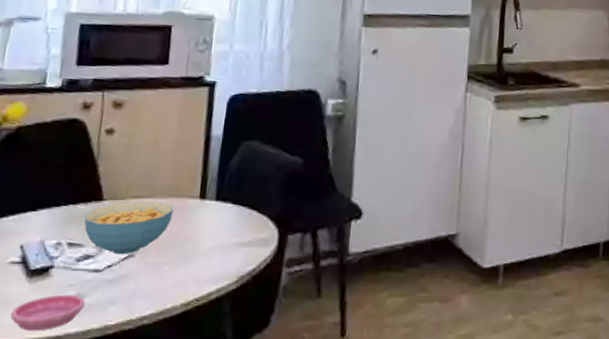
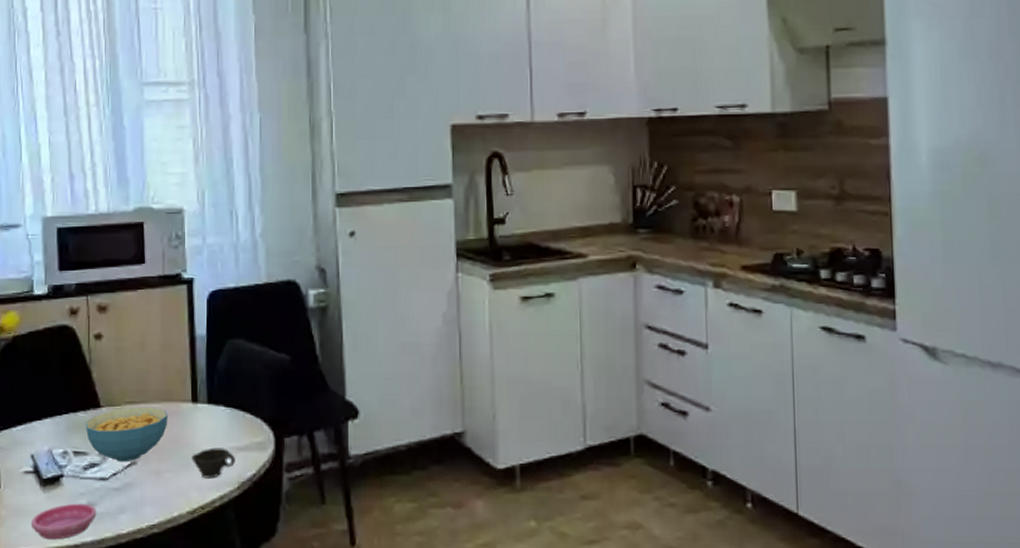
cup: none [192,242,237,272] -> present [191,447,235,478]

